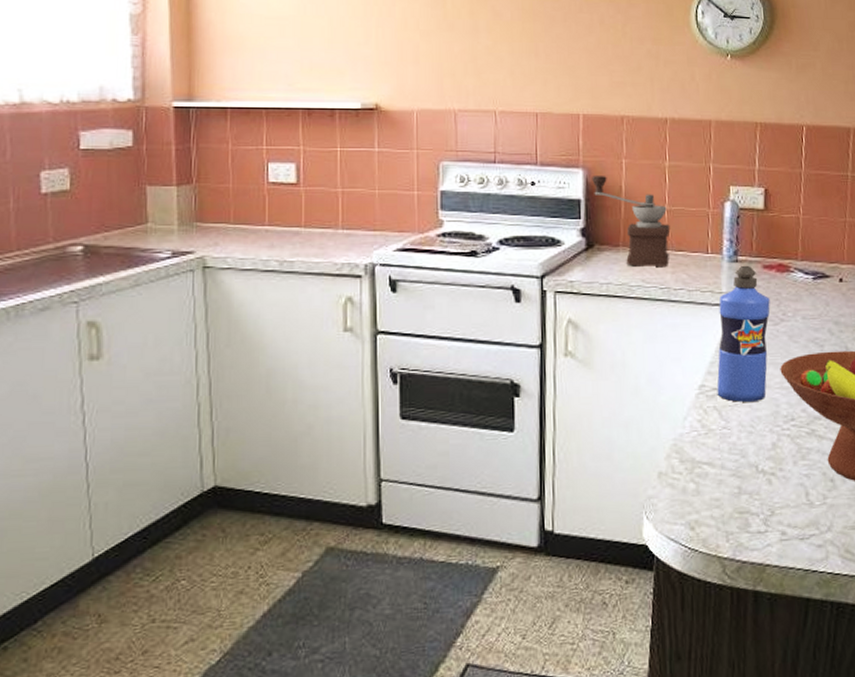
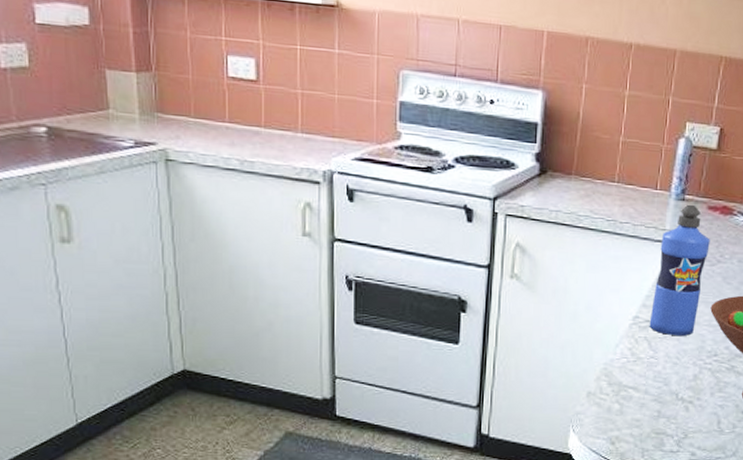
coffee grinder: present [592,176,671,267] -> none [551,99,623,199]

